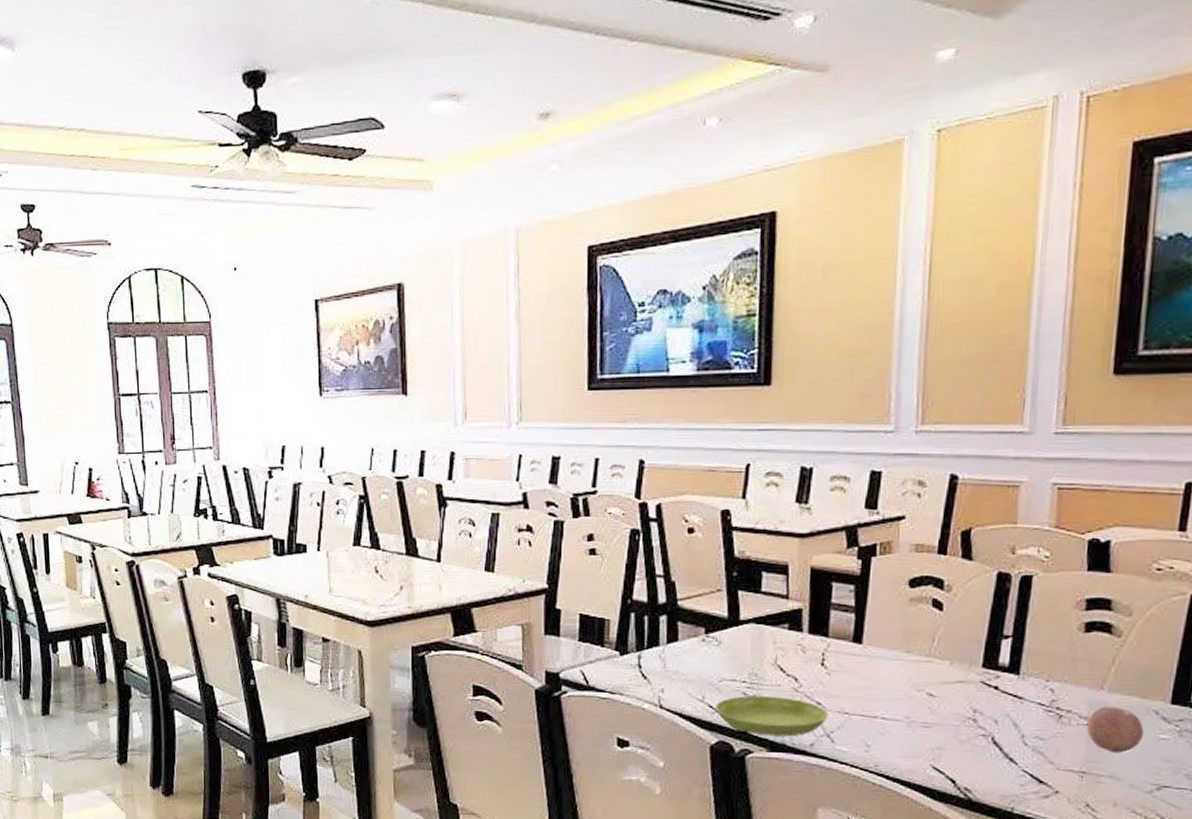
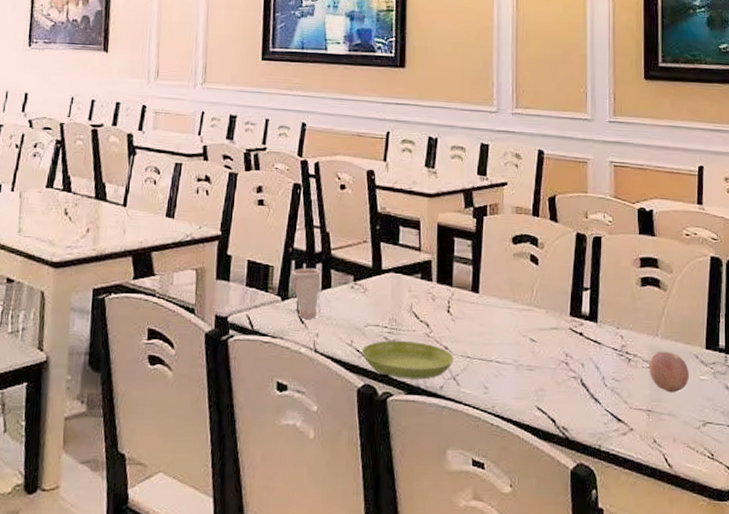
cup: none [631,621,666,674] -> present [291,268,321,319]

